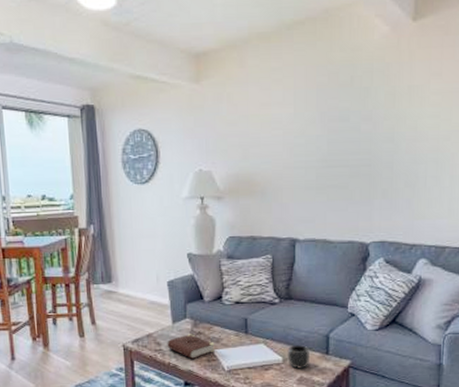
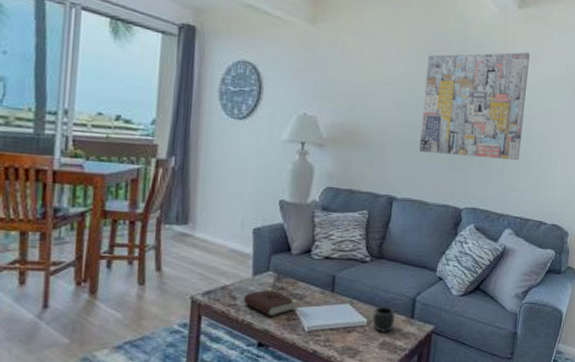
wall art: none [316,68,431,190] -> present [419,52,530,161]

